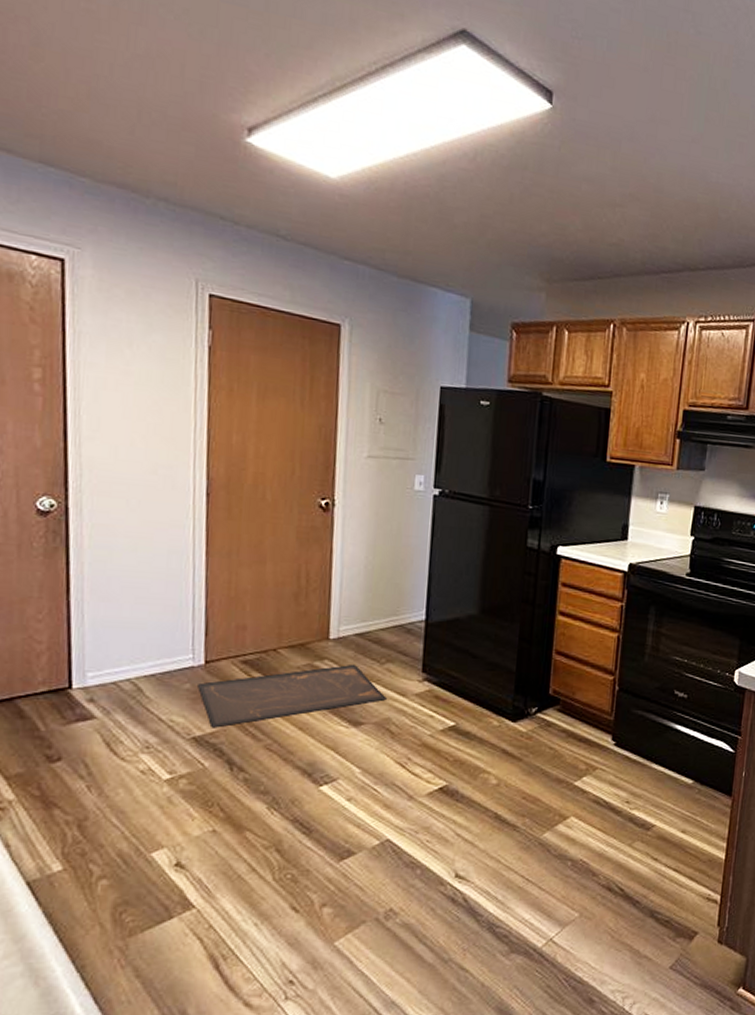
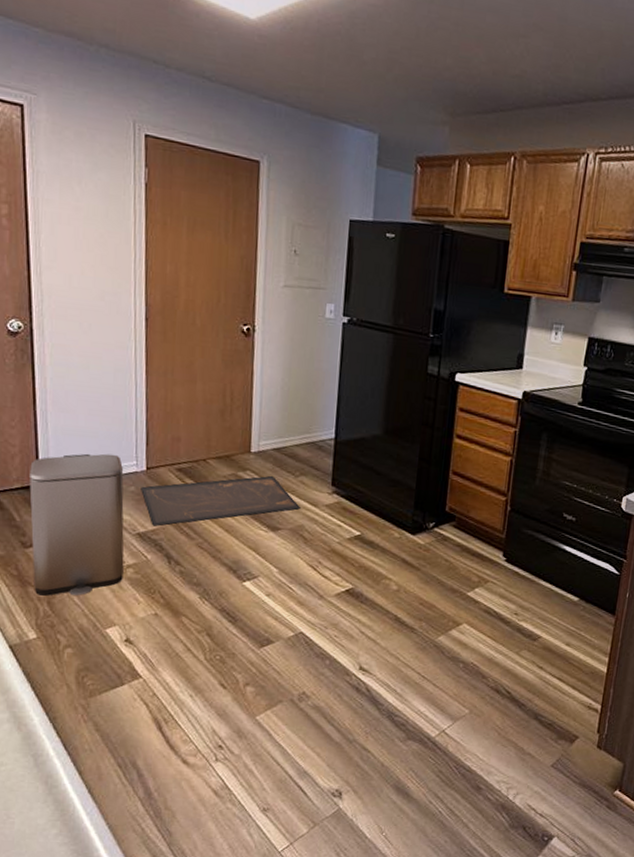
pedal bin: none [58,647,178,818] -> present [29,453,124,597]

